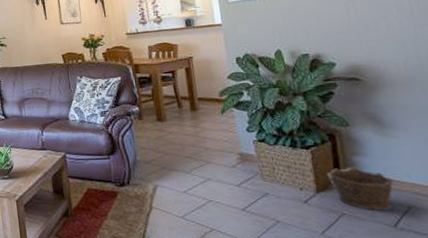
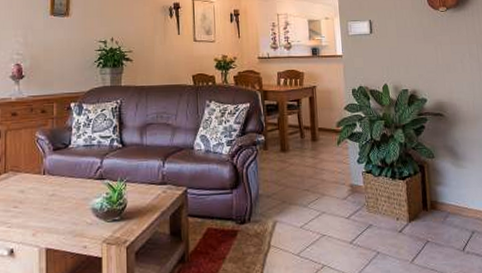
clay pot: present [327,166,394,211] -> none [417,195,463,237]

